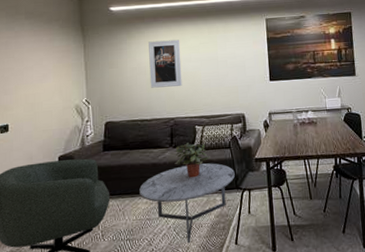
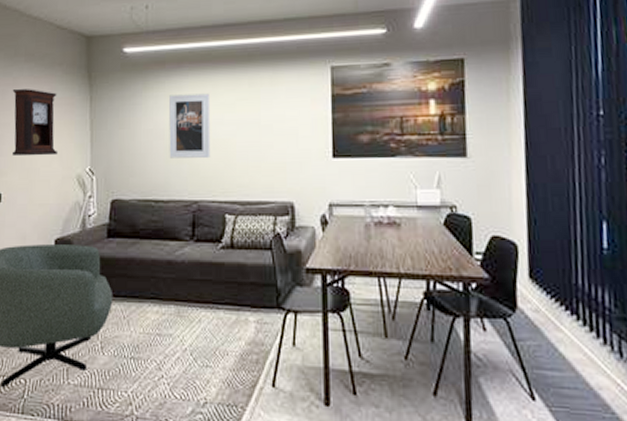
pendulum clock: none [15,40,58,94] -> present [11,89,59,157]
coffee table: present [139,163,235,244] -> none [149,268,276,376]
potted plant: present [174,142,210,178] -> none [195,237,244,286]

